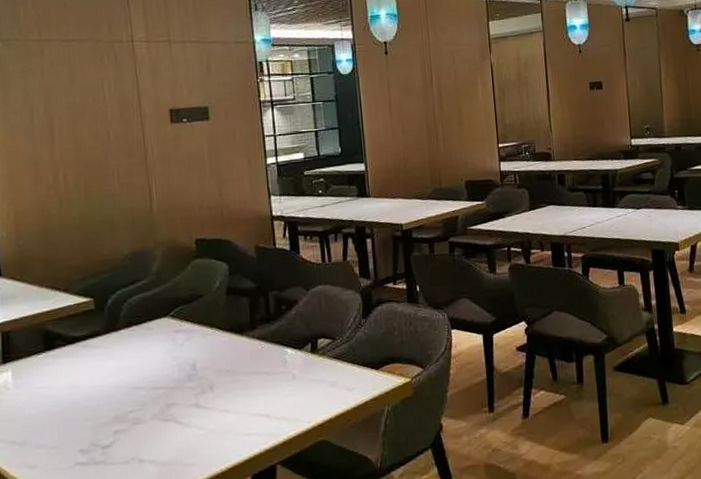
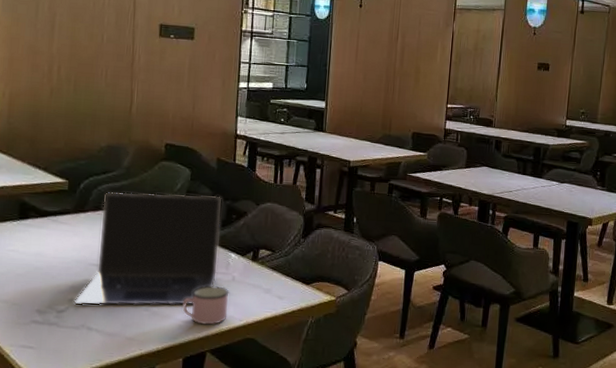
laptop: none [119,287,275,436] -> present [74,191,222,305]
mug: none [240,388,294,435] -> present [181,286,229,325]

